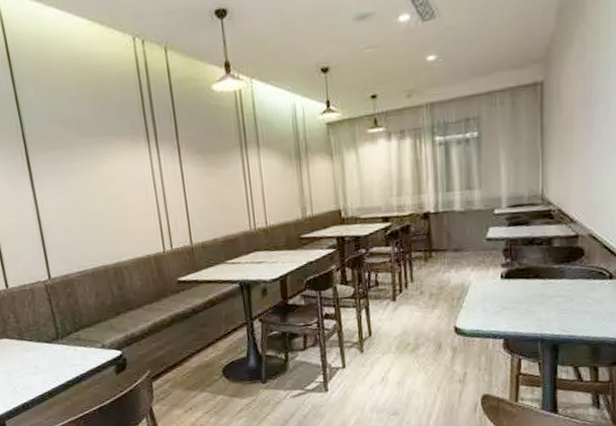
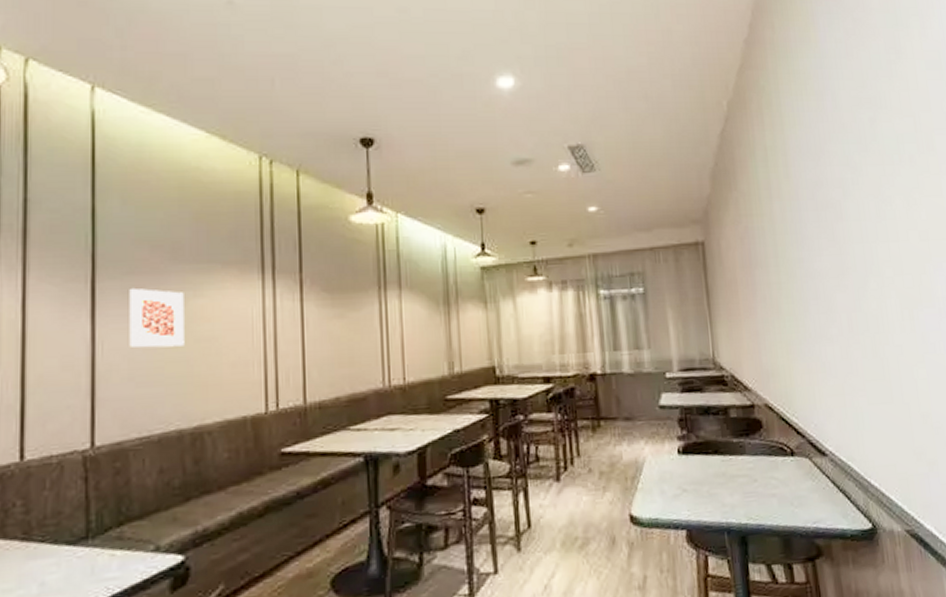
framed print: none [53,159,99,206] -> present [129,287,184,348]

